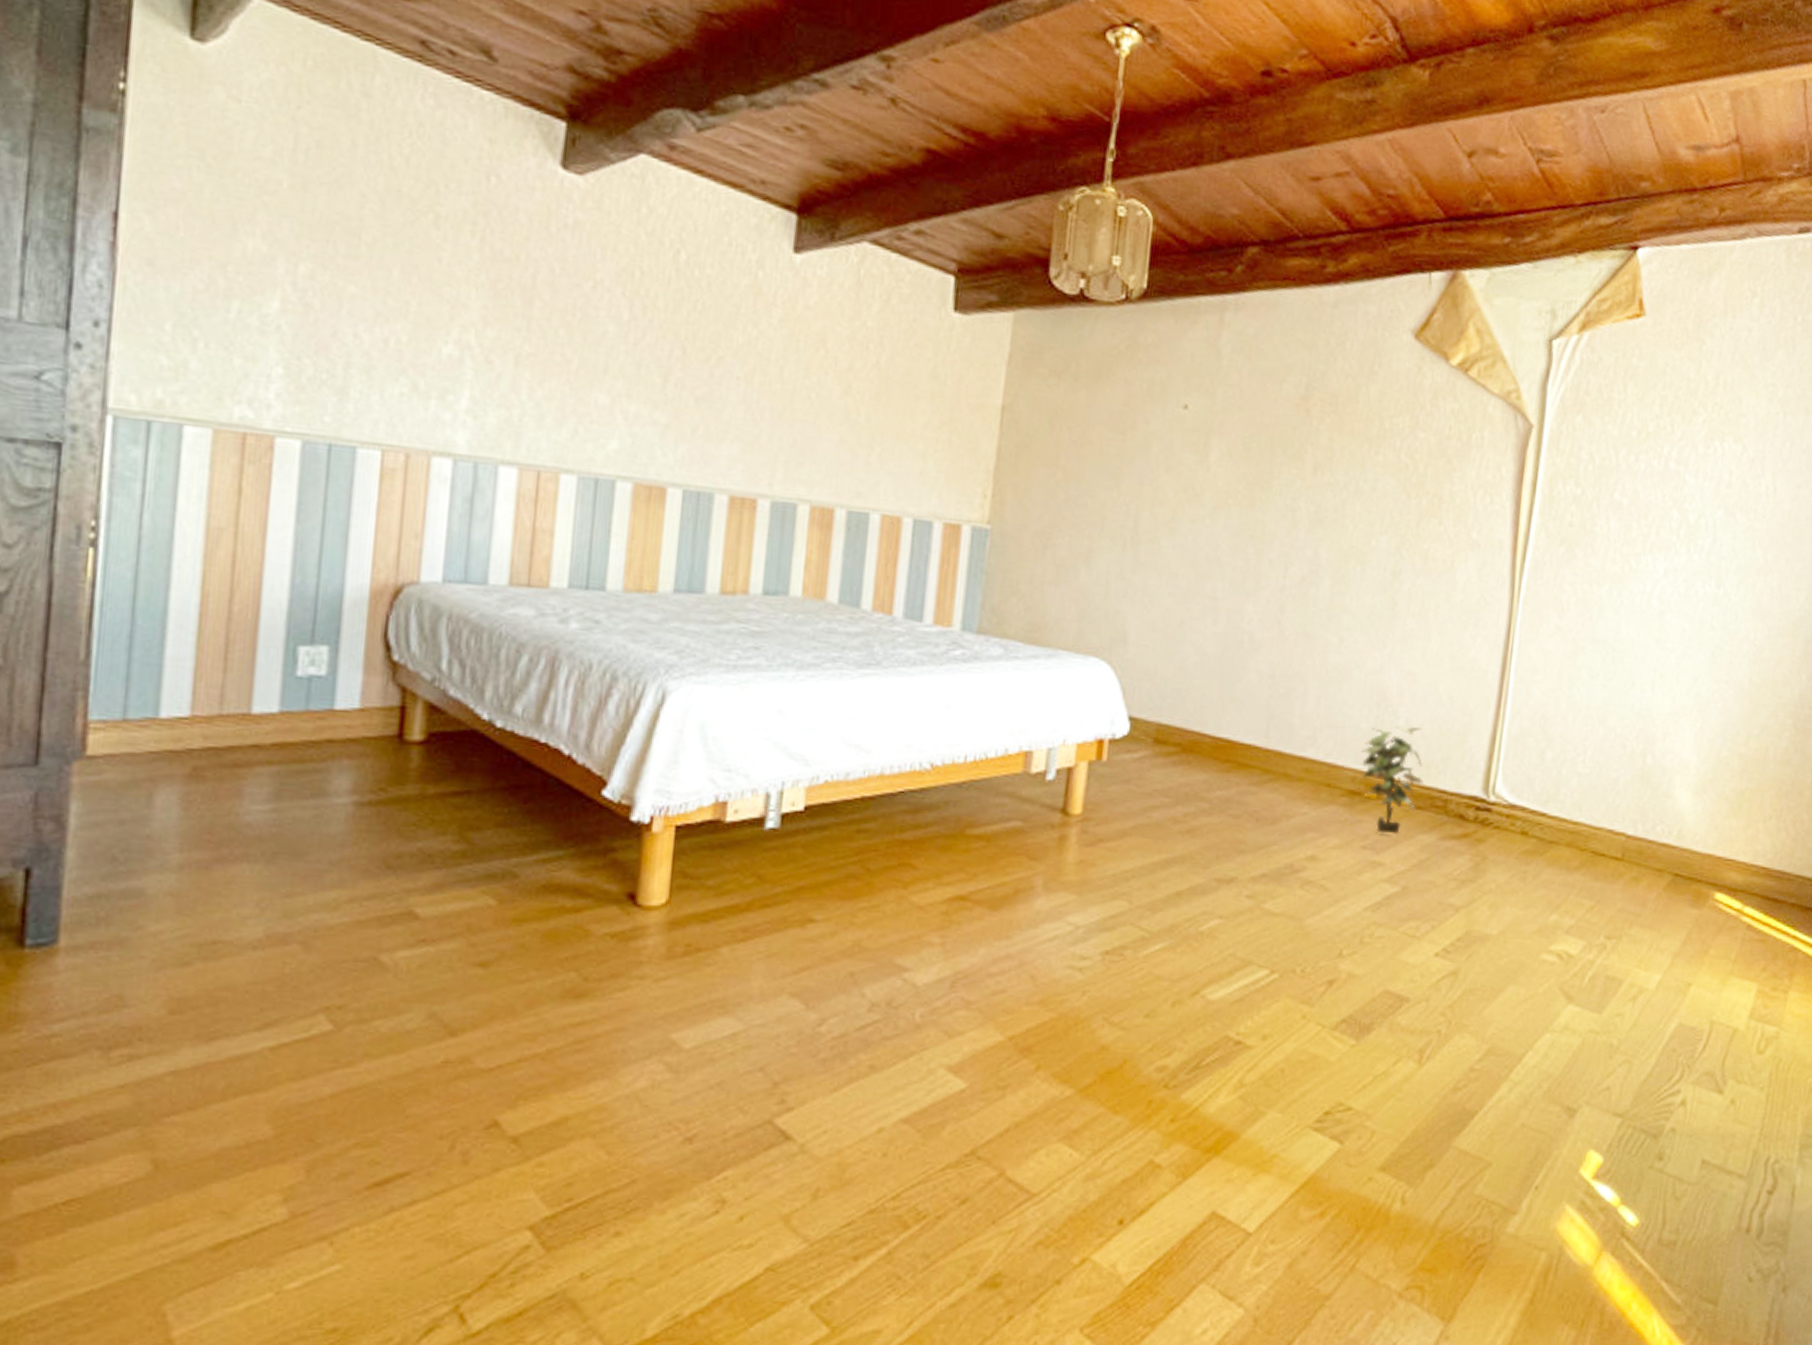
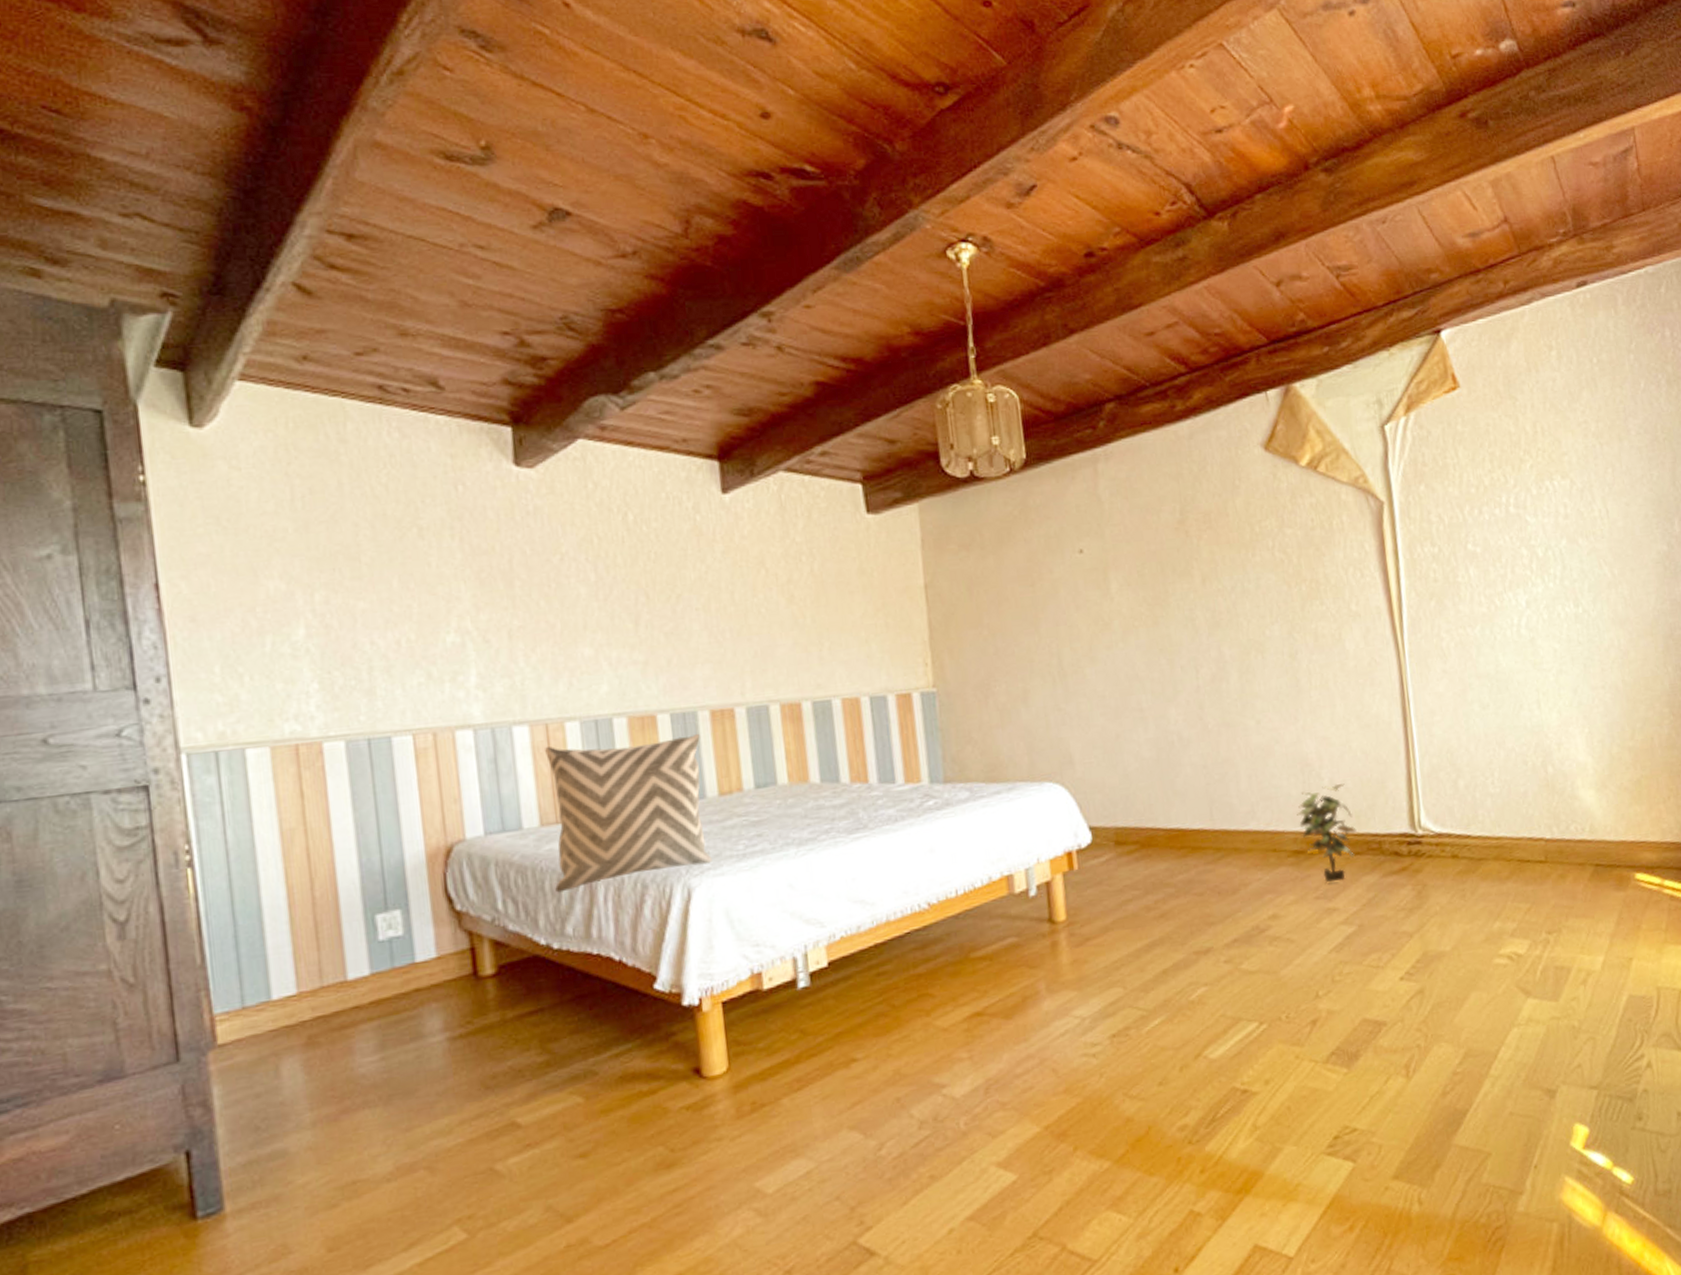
pillow: none [511,497,712,668] -> present [545,733,712,893]

